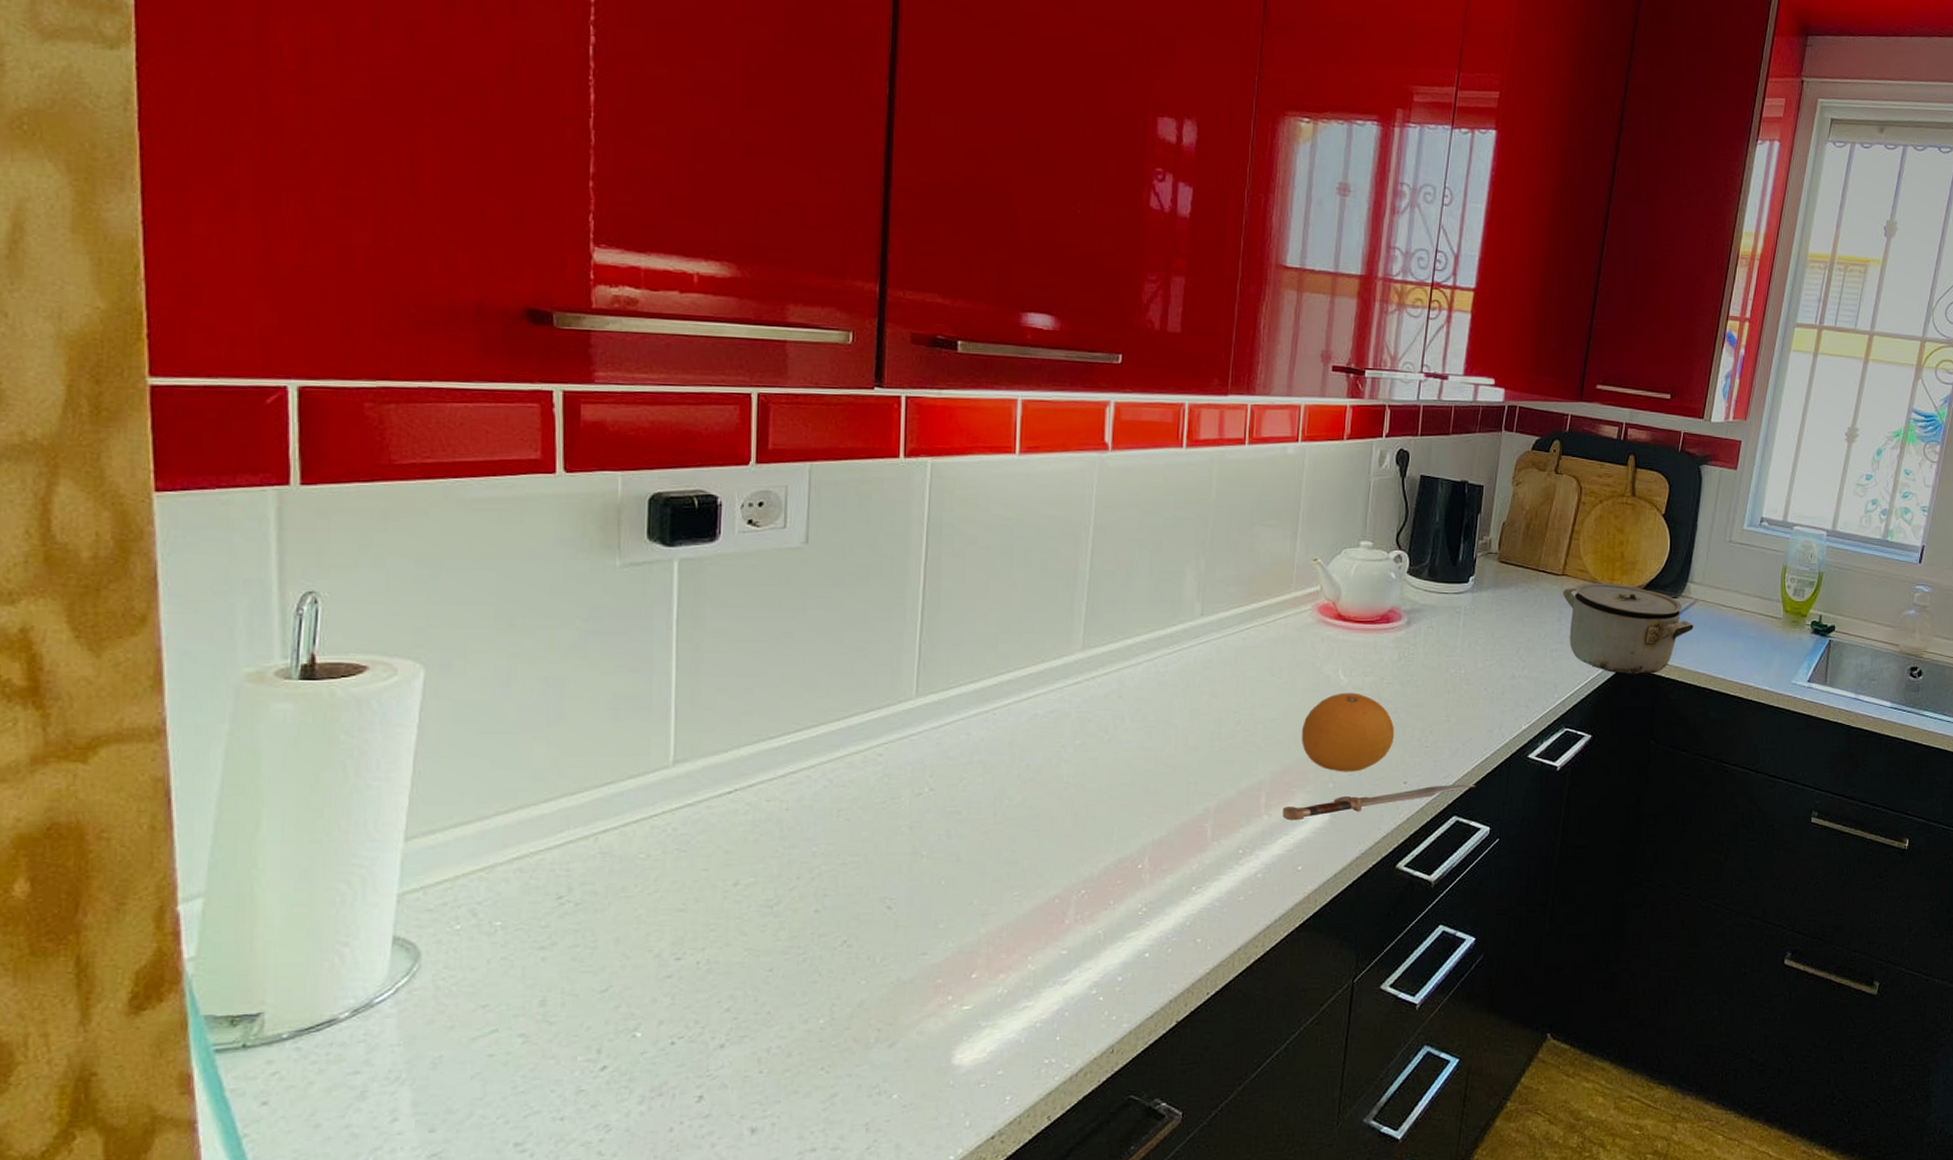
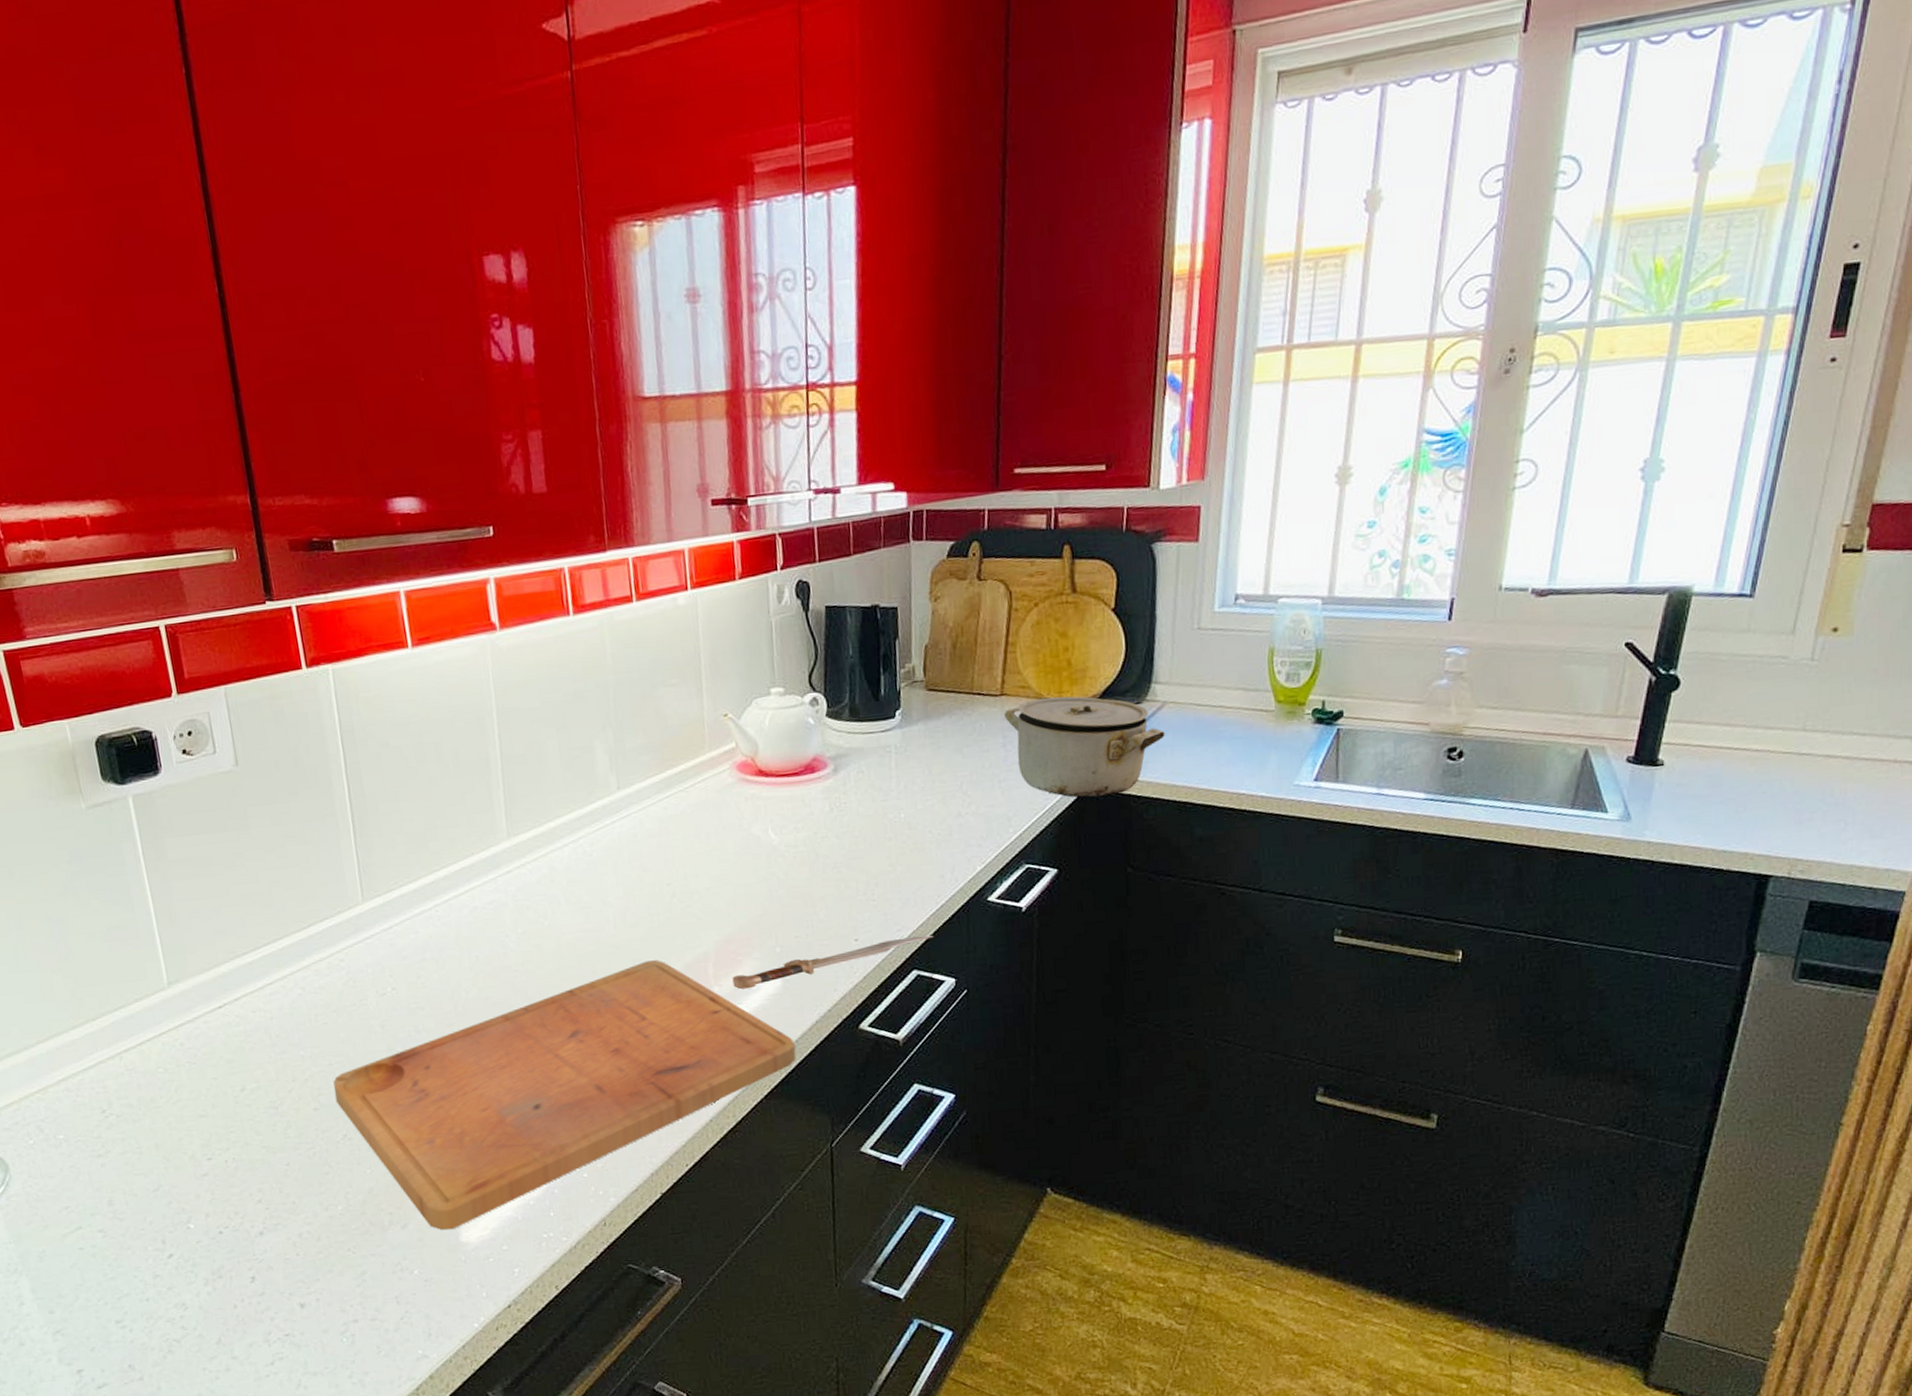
cutting board: none [841,784,1333,1051] -> present [333,960,797,1230]
fruit: present [1302,693,1394,772] -> none [739,851,838,936]

